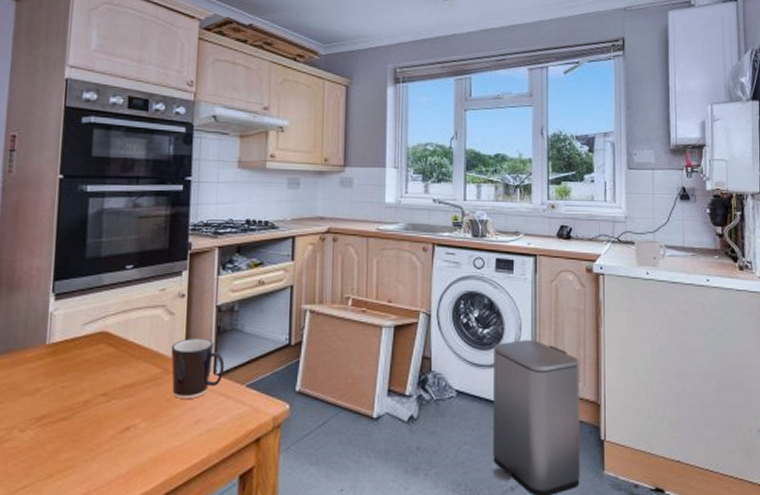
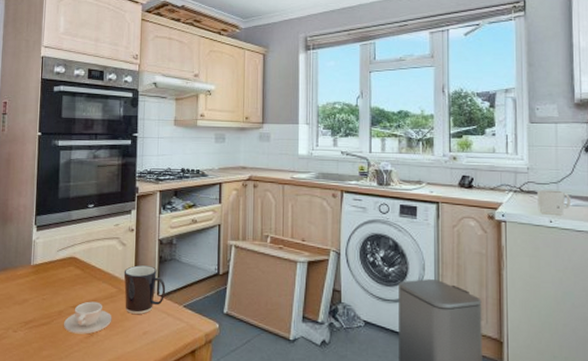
teacup: none [89,386,155,429] -> present [63,301,112,334]

